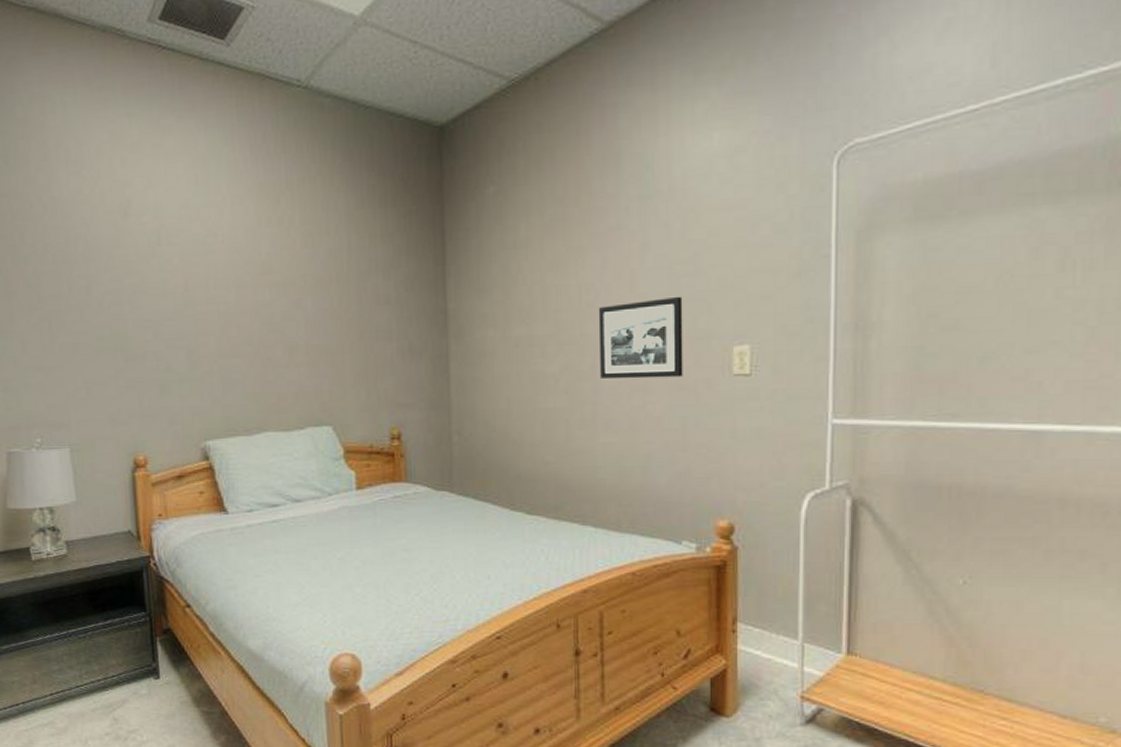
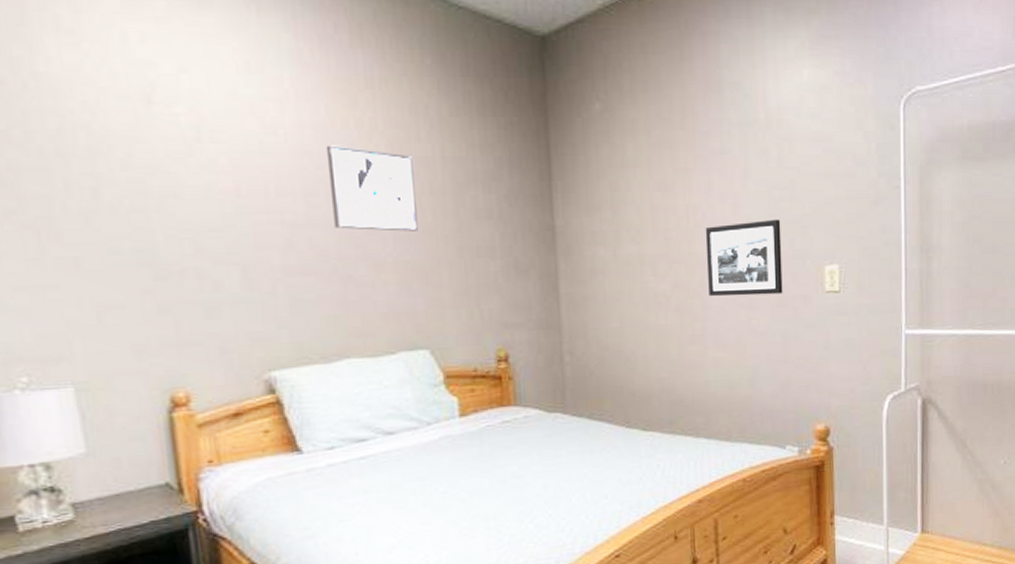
wall art: none [253,242,326,318] -> present [326,145,418,232]

